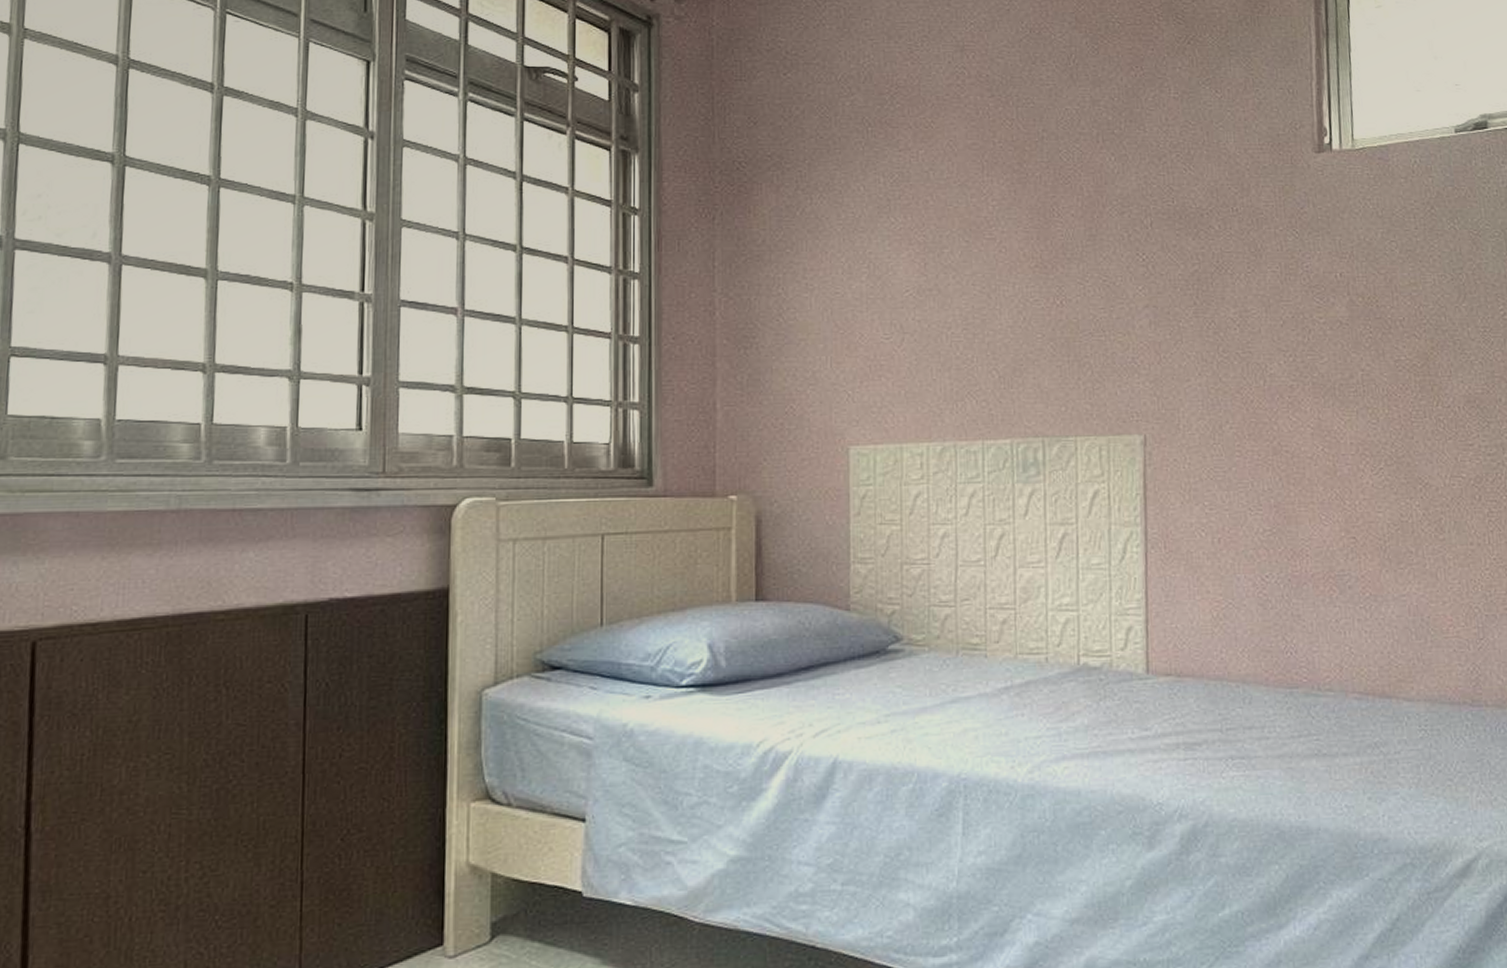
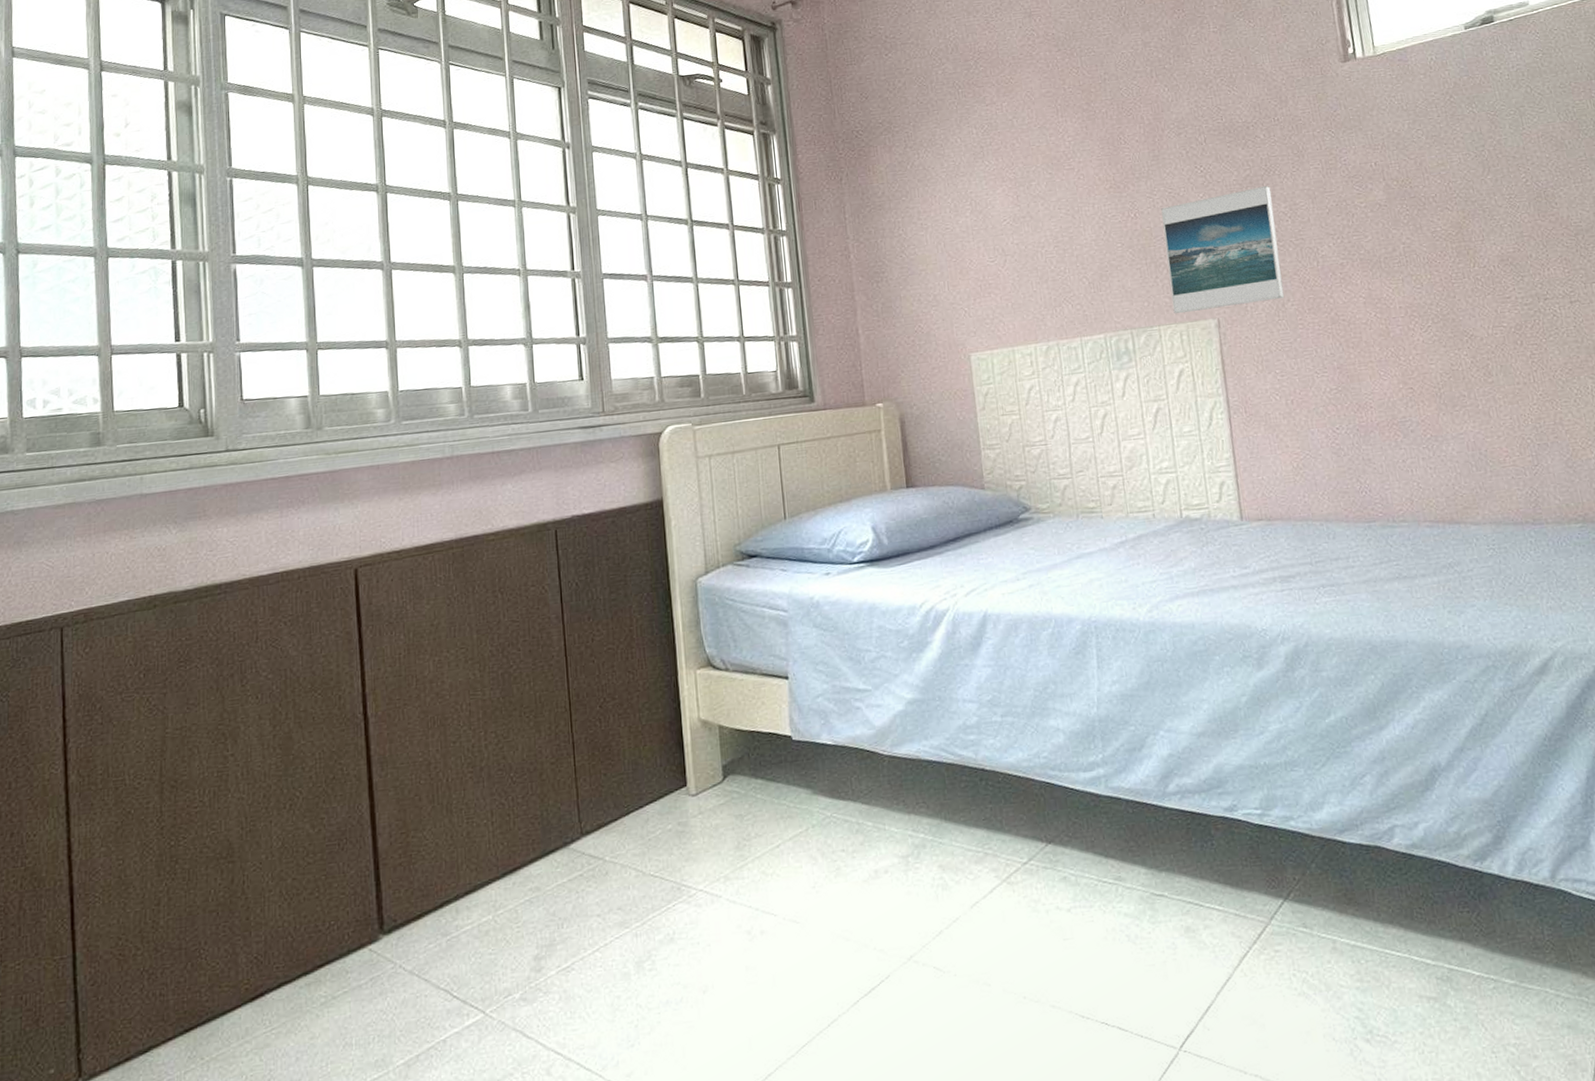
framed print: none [1092,285,1223,425] -> present [1161,185,1285,314]

